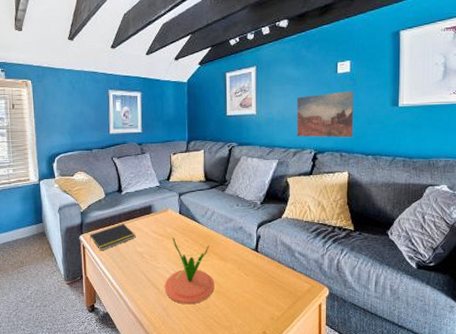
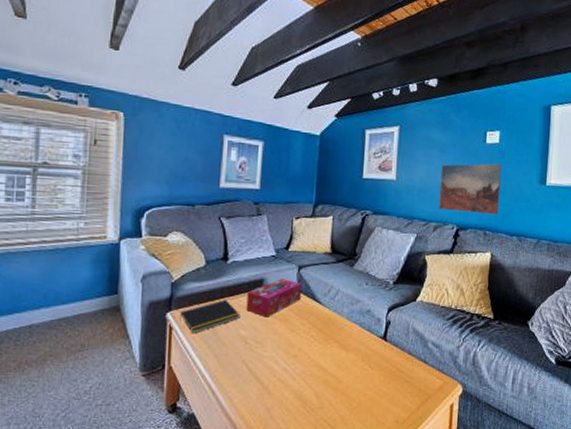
tissue box: none [139,205,183,236] -> present [246,279,302,318]
plant: present [165,237,214,305] -> none [271,319,332,404]

